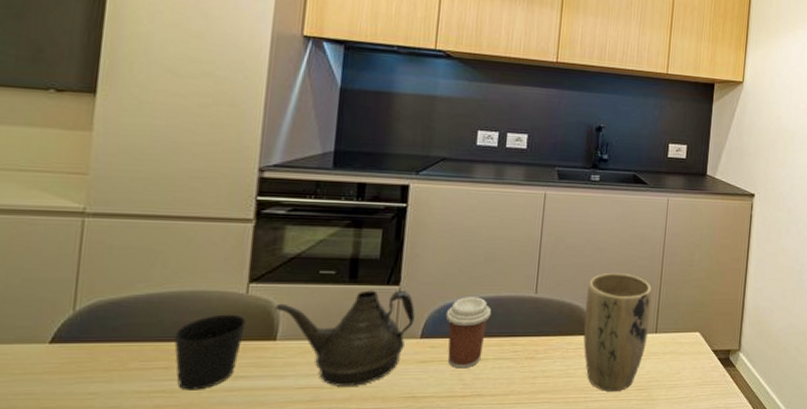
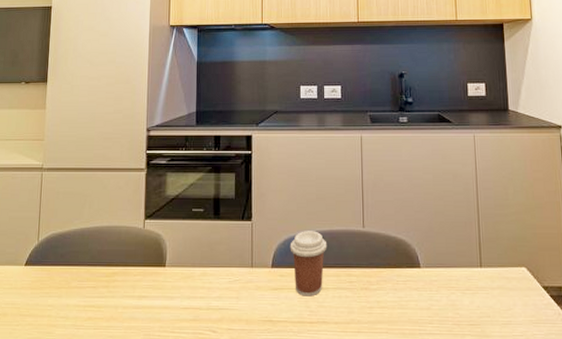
cup: present [174,314,246,390] -> none [99,244,144,306]
teapot: present [275,290,415,386] -> none [163,225,265,308]
plant pot: present [583,272,652,391] -> none [409,207,473,325]

